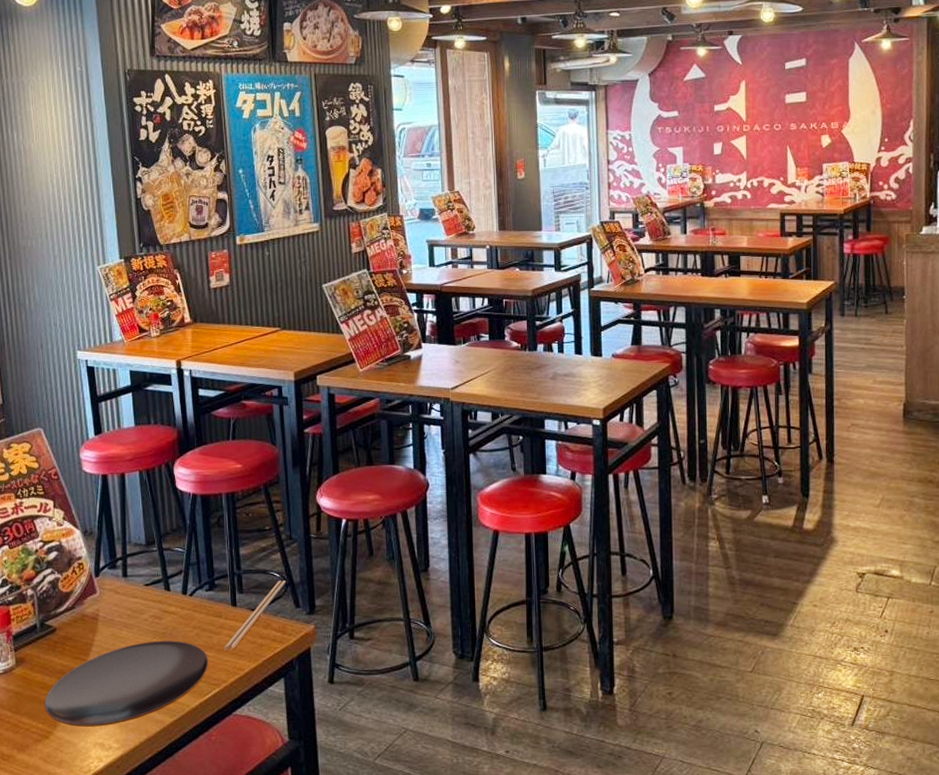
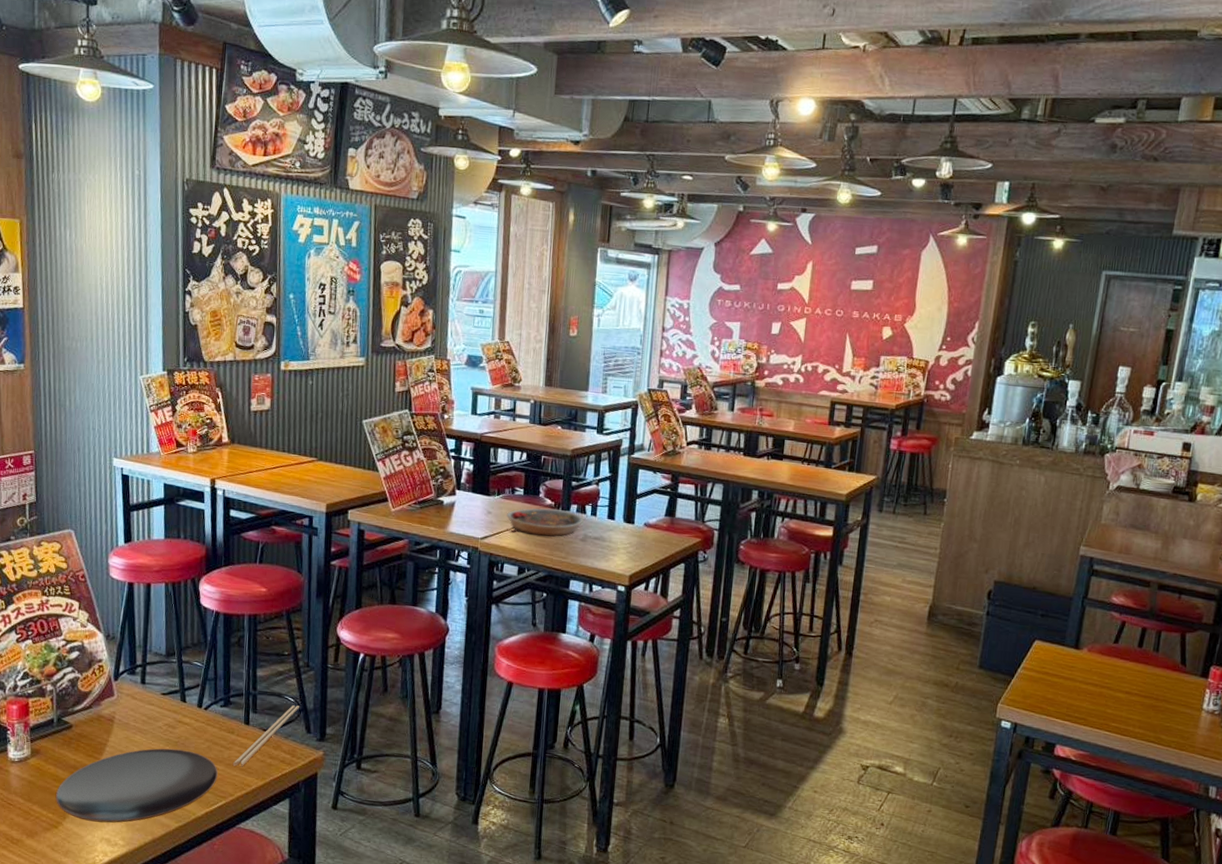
dish: none [475,351,551,380] -> present [507,508,584,537]

